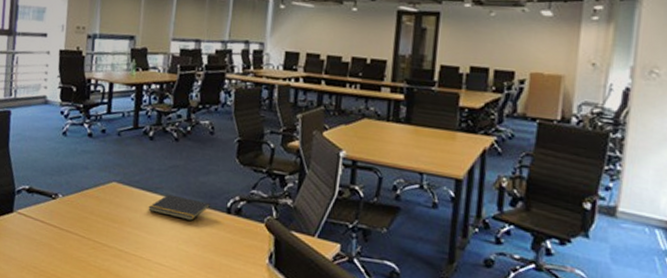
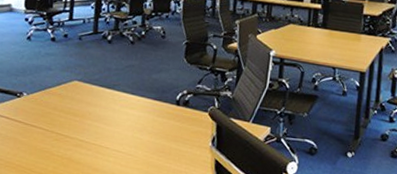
notepad: present [148,194,210,221] -> none [107,90,162,112]

